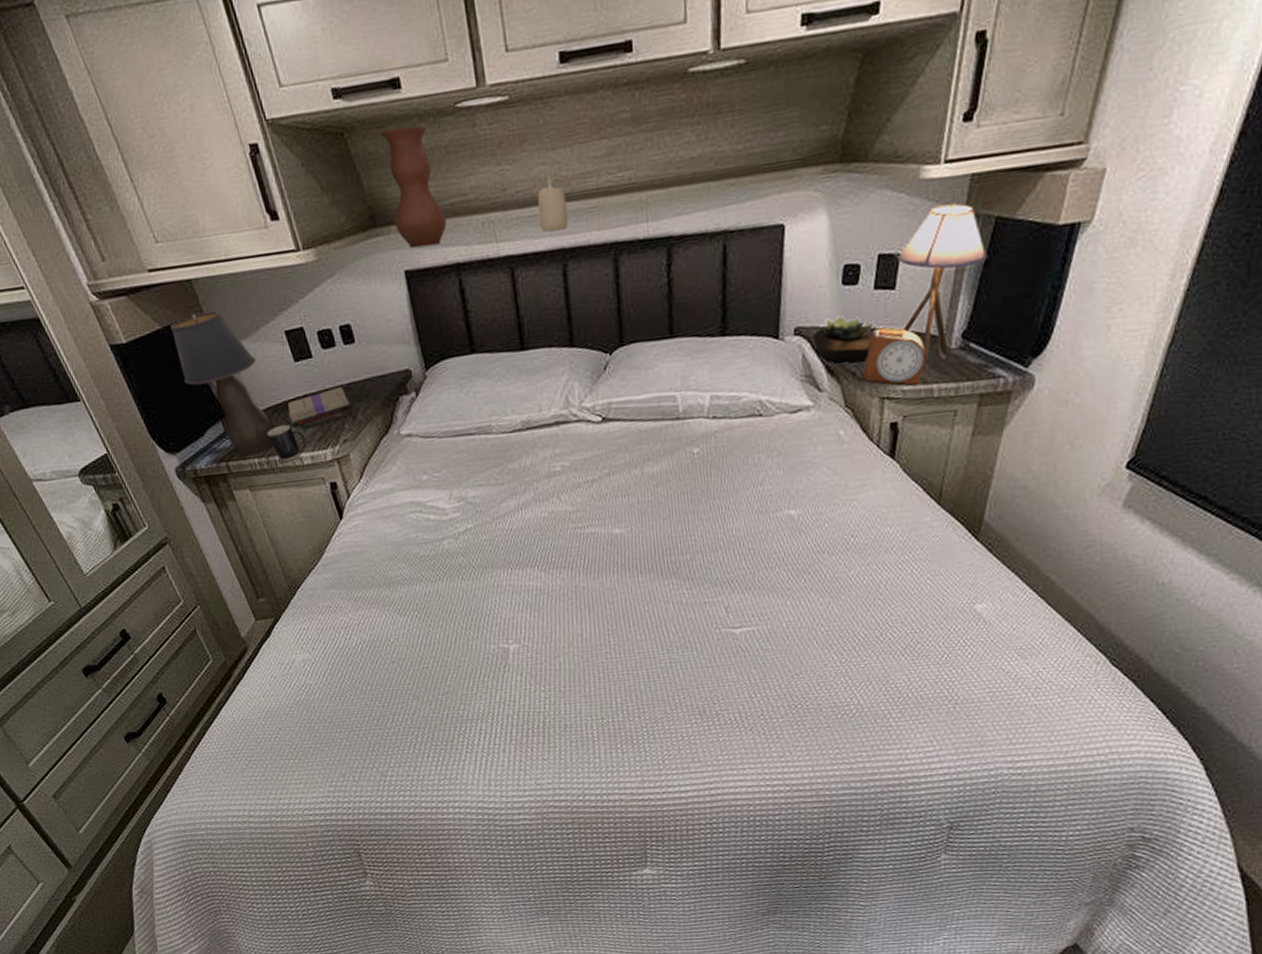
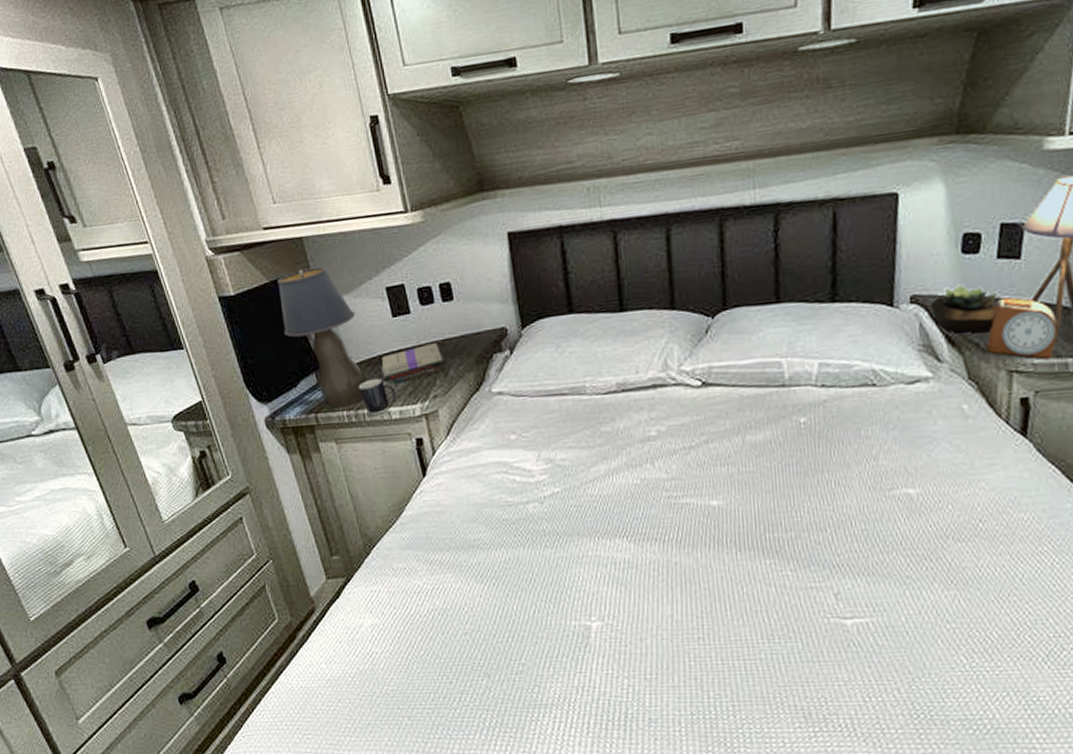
vase: present [380,125,447,249] -> none [494,99,553,212]
candle: present [537,174,569,232] -> none [643,144,674,198]

